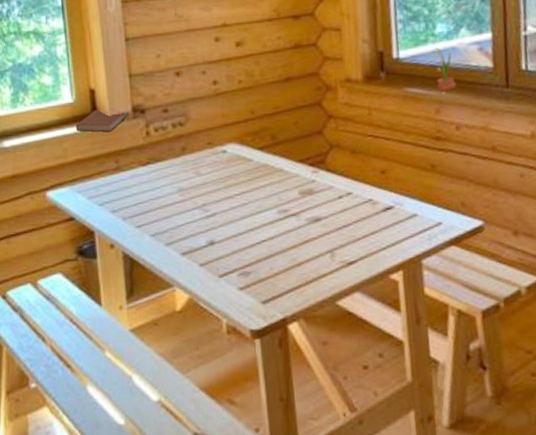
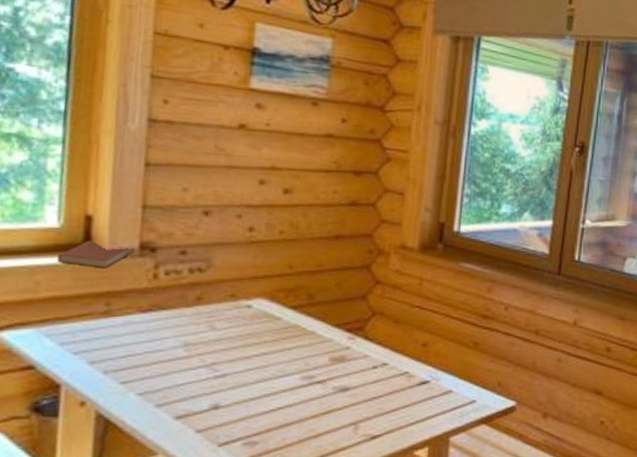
potted flower: present [429,47,456,93] -> none [490,227,512,272]

